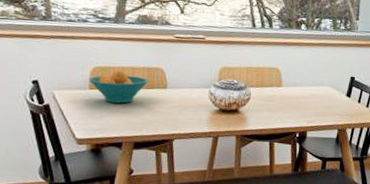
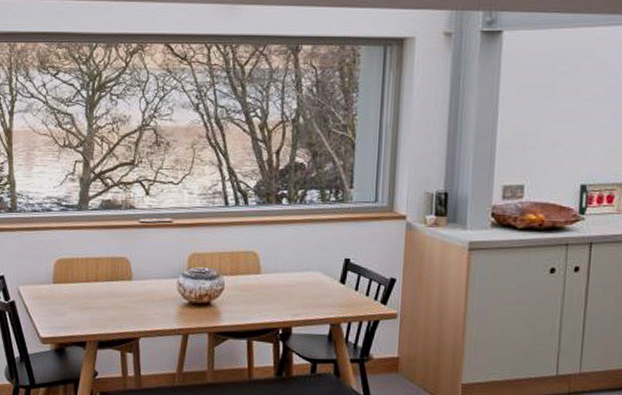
fruit bowl: present [89,69,148,104] -> none [53,261,112,298]

